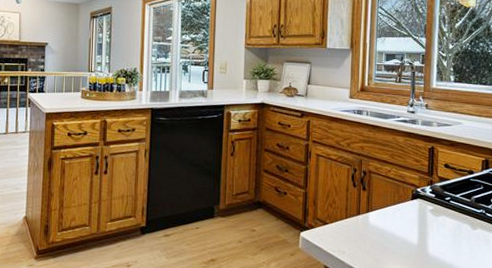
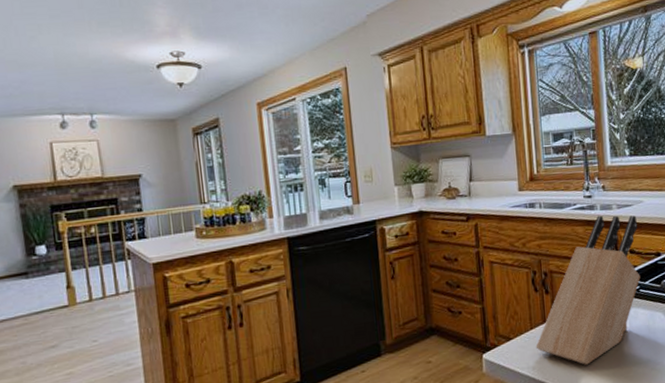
knife block: none [348,130,455,259] -> present [535,215,641,365]

